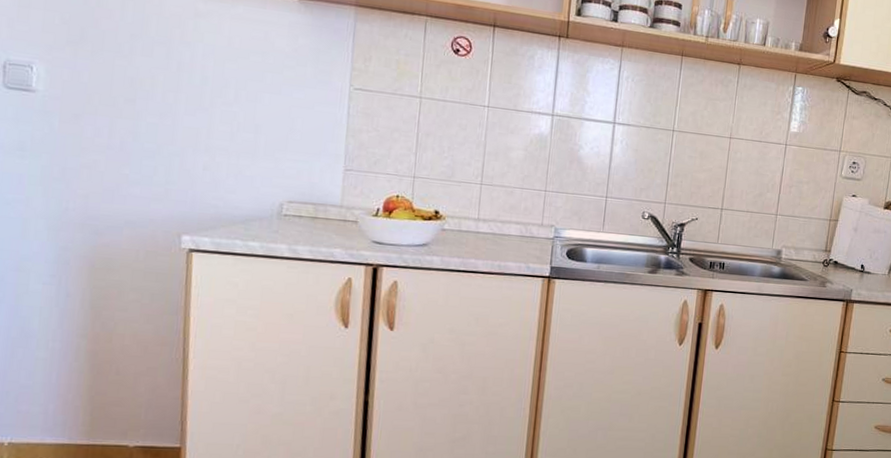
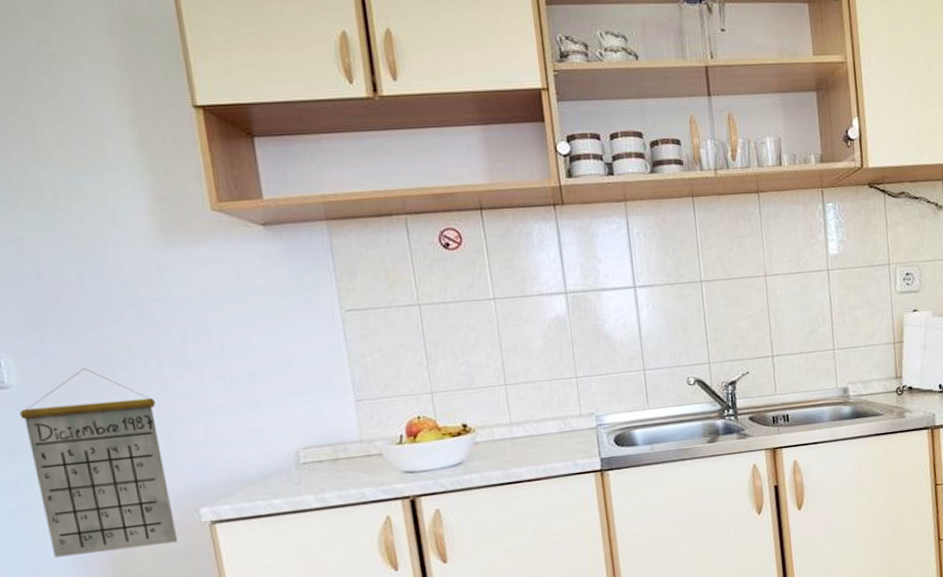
calendar: none [38,88,164,261] -> present [20,368,177,558]

